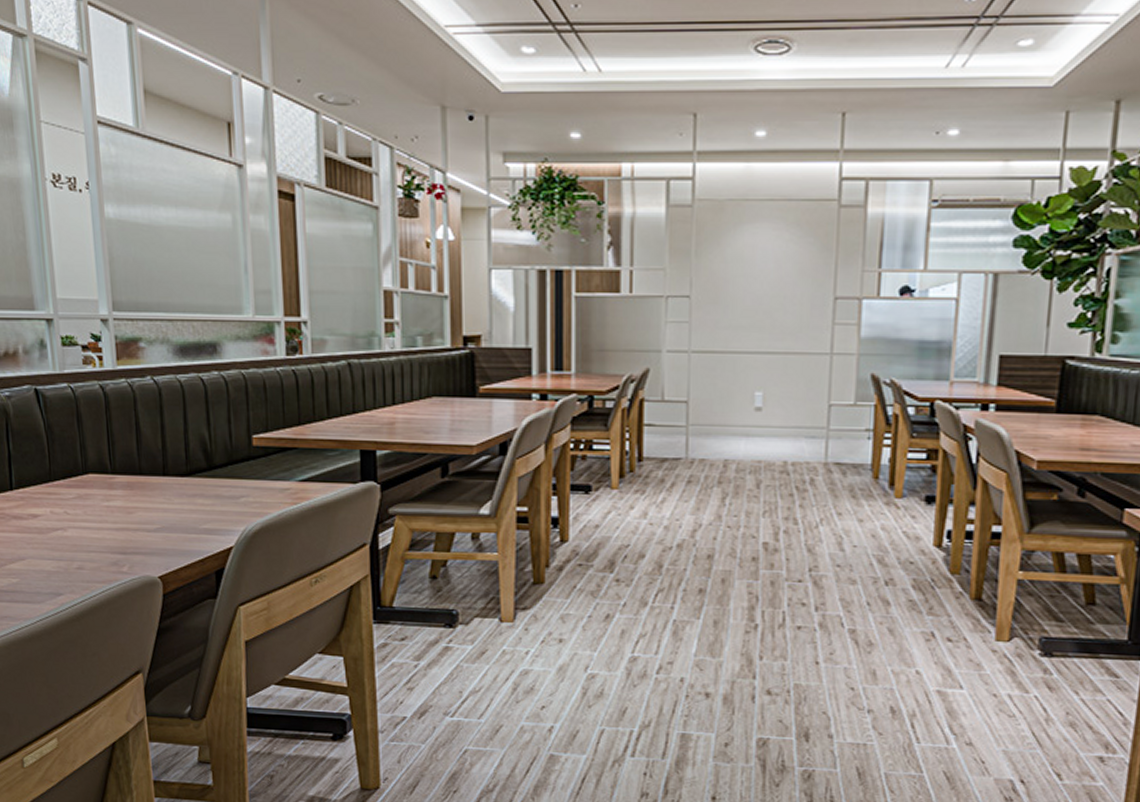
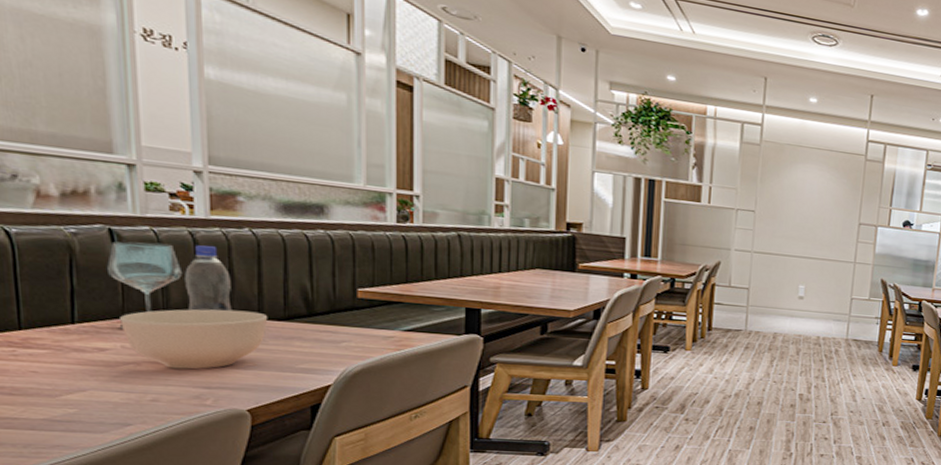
wine glass: none [34,400,97,494] -> present [106,241,183,329]
bowl: none [47,467,172,534] -> present [118,309,268,370]
bottle: none [97,398,140,471] -> present [183,245,232,312]

